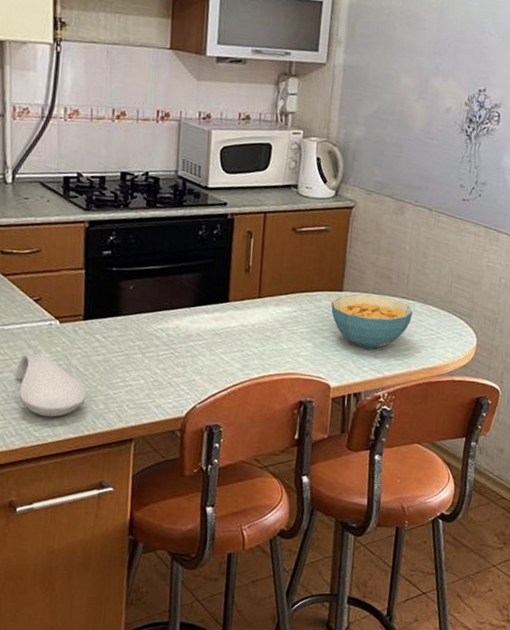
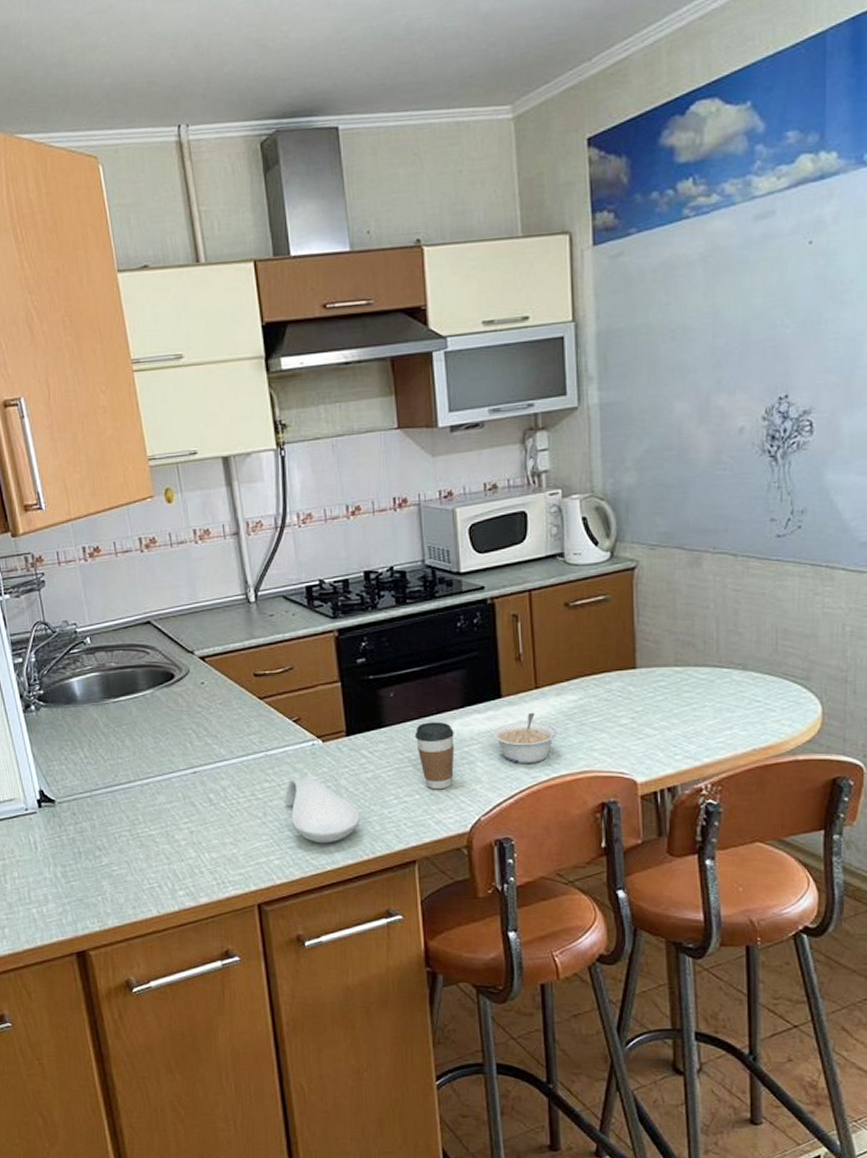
coffee cup: none [147,316,183,378] -> present [414,721,455,790]
legume: none [215,317,272,363] -> present [492,712,557,764]
cereal bowl: present [331,295,413,350] -> none [624,668,730,734]

